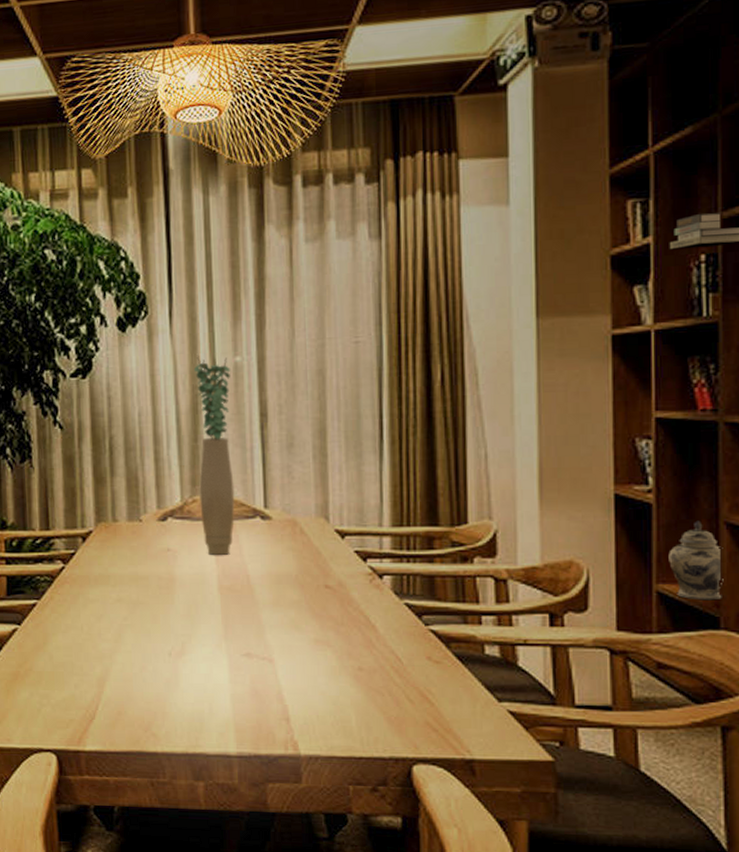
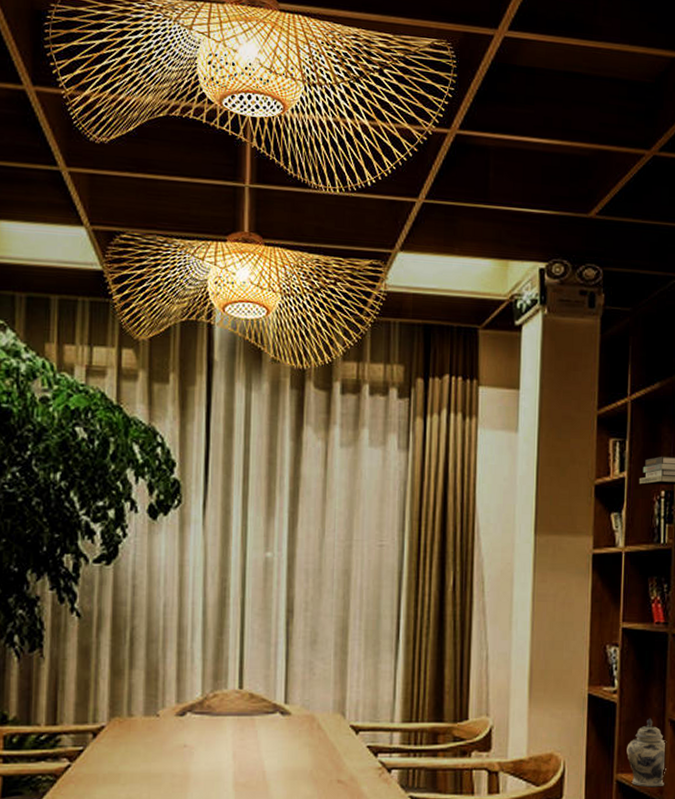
vase: present [193,355,235,555] -> none [220,548,262,751]

